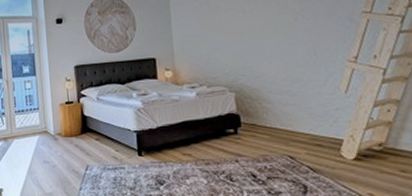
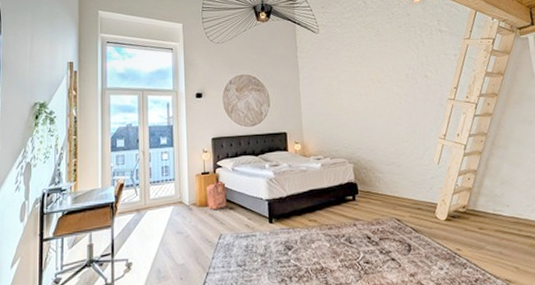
backpack: none [70,110,93,140] -> present [206,180,227,209]

